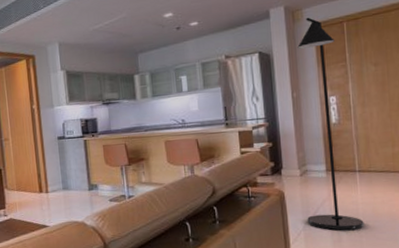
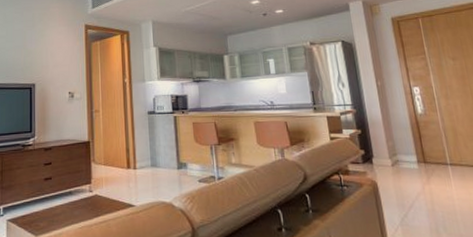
floor lamp: present [297,17,364,230] -> none [378,12,463,228]

